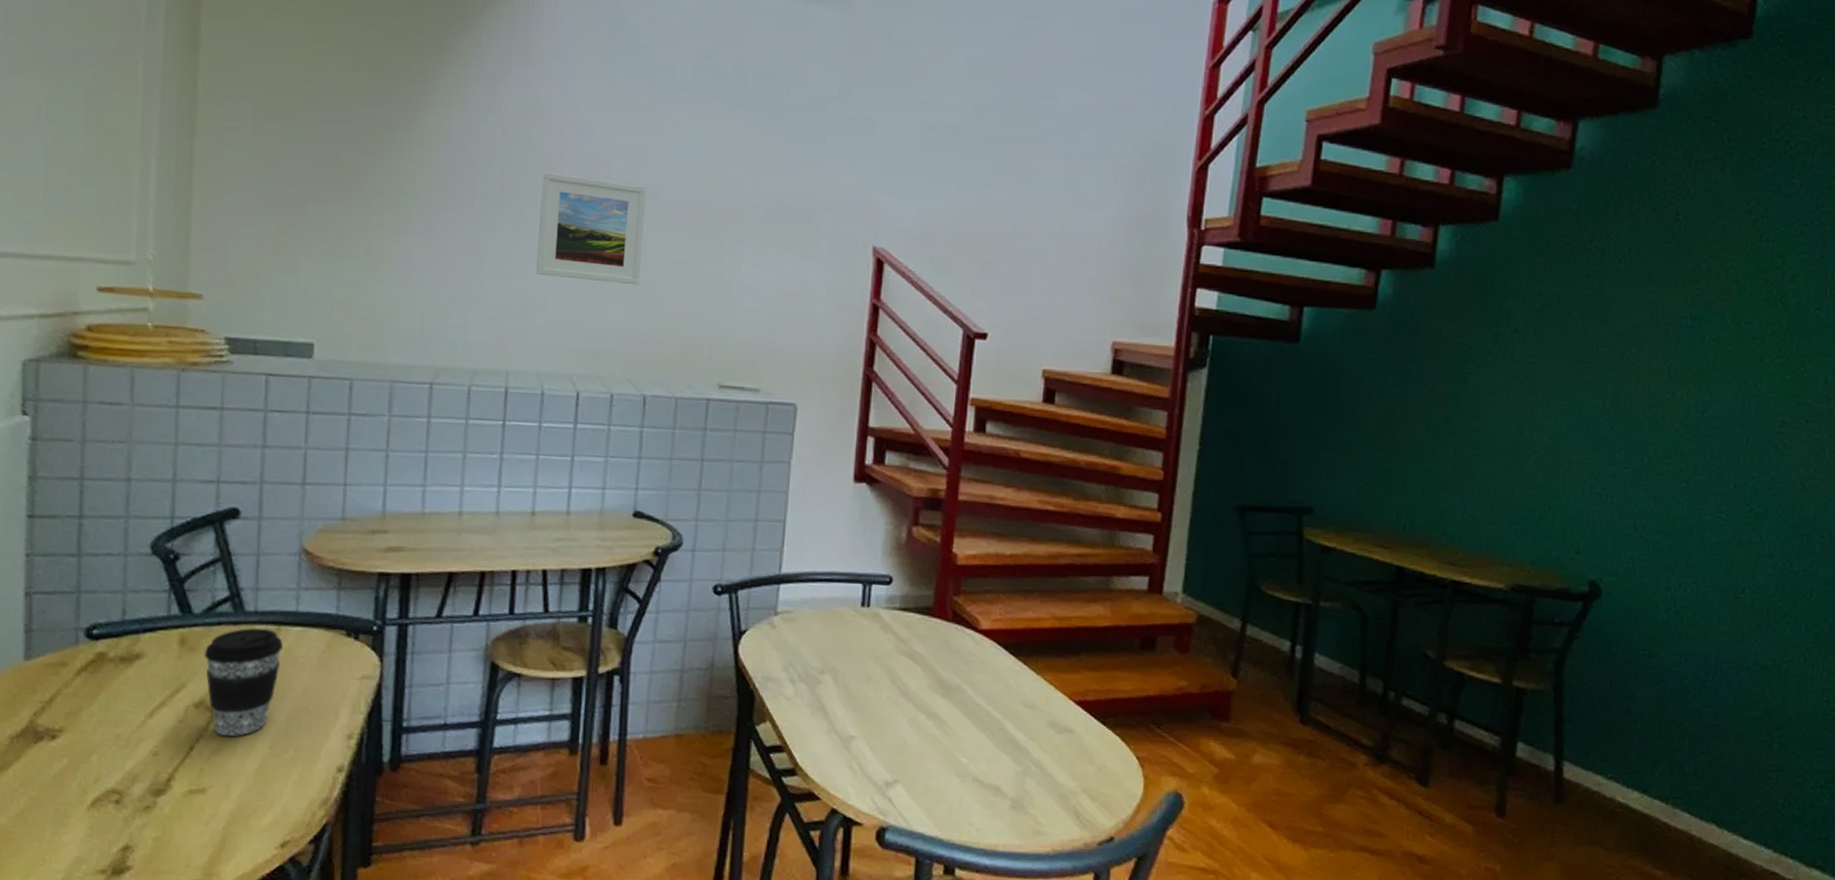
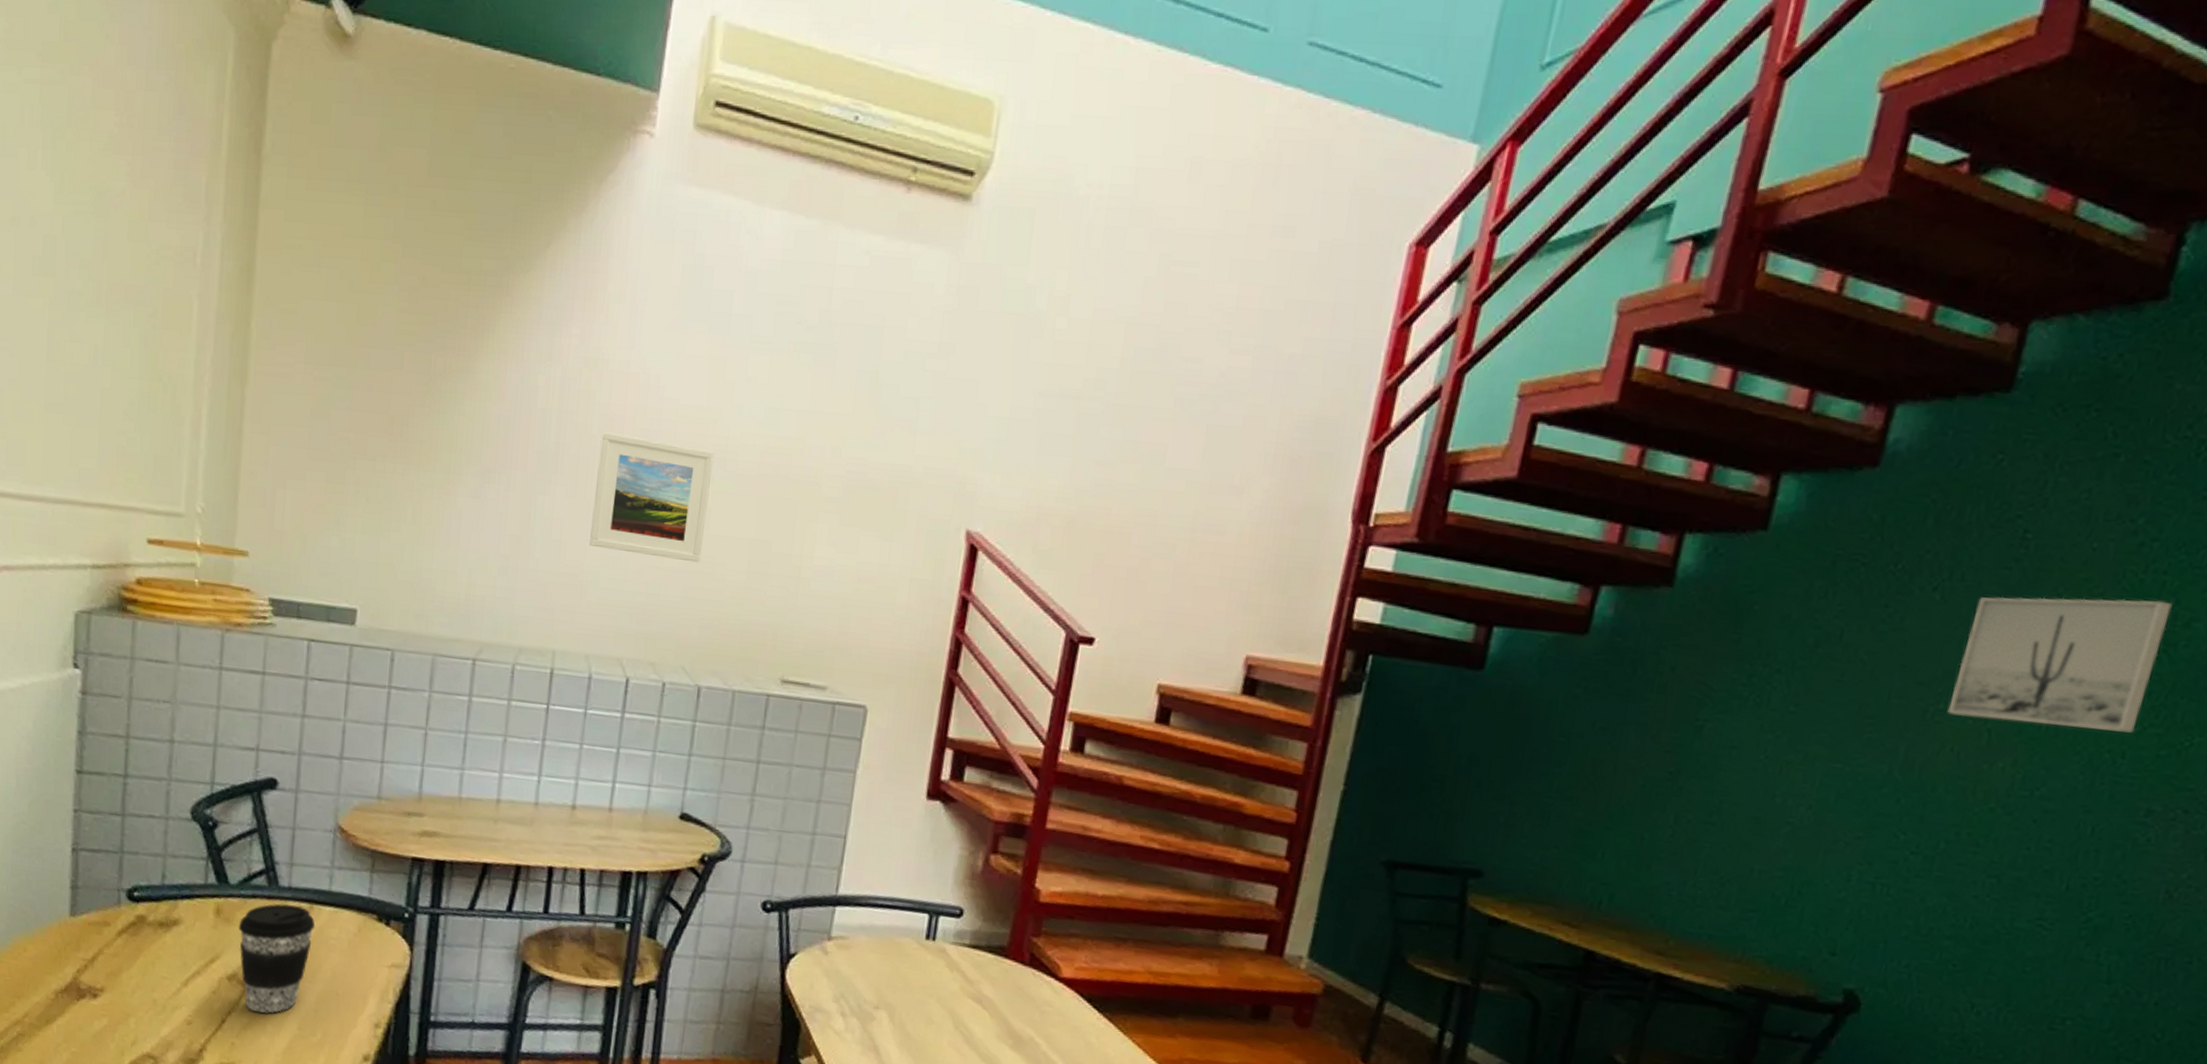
wall art: none [1638,262,1781,364] -> present [1947,596,2173,733]

